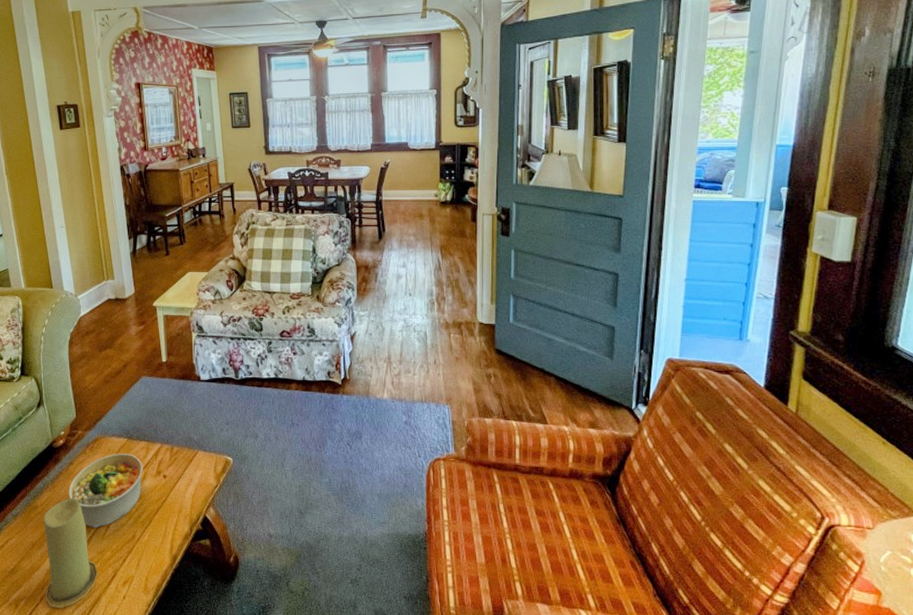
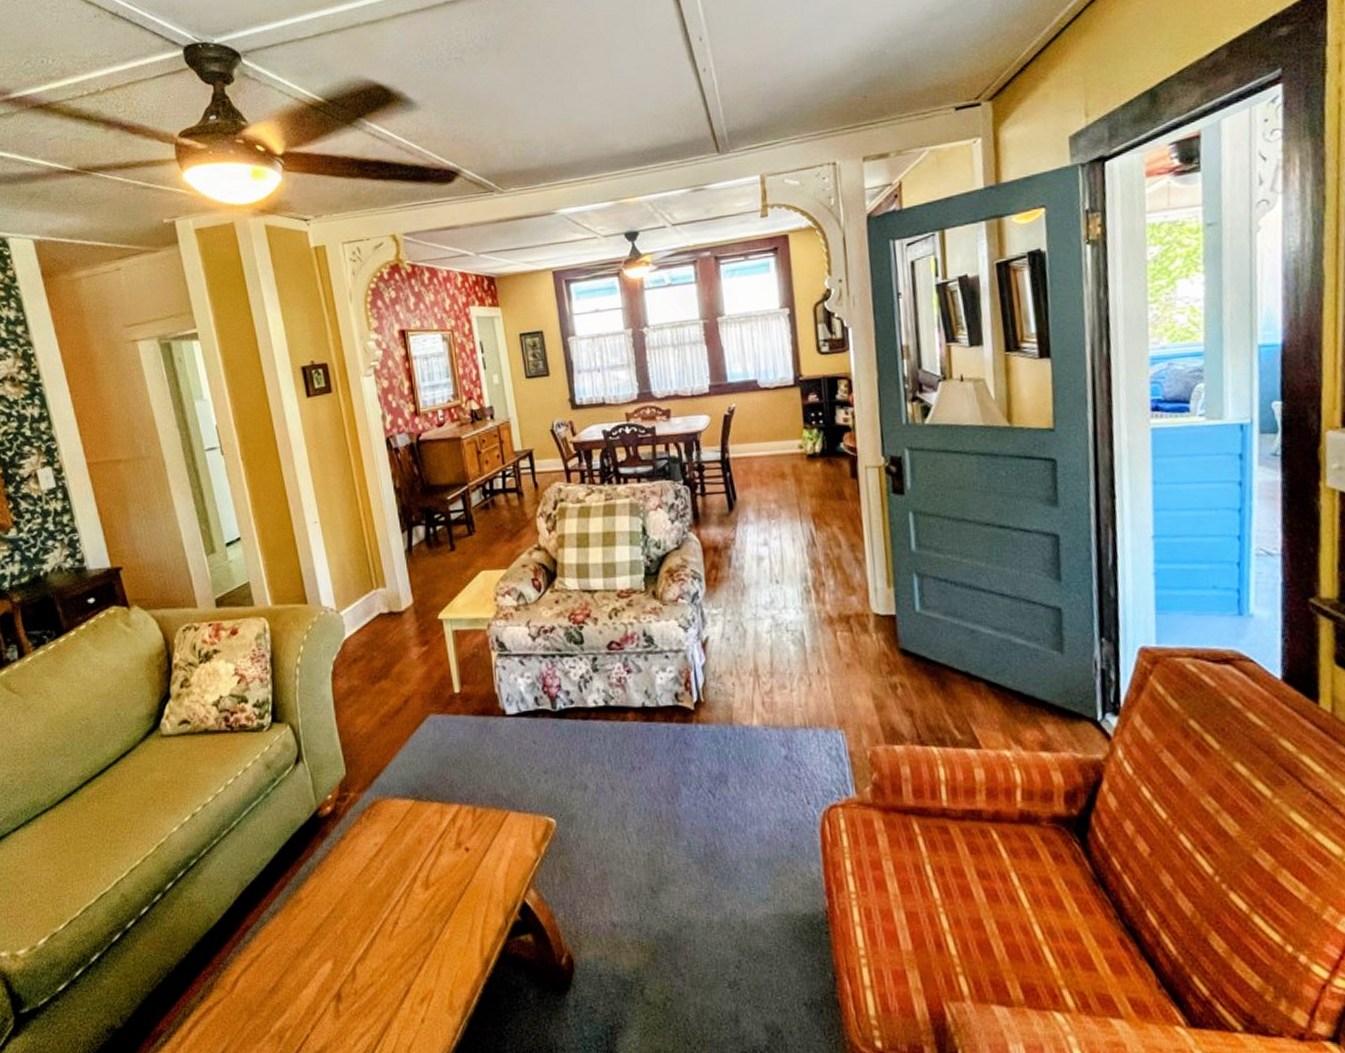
candle: present [43,497,98,609] -> none [310,884,386,1040]
bowl: present [68,453,143,528] -> none [341,820,438,925]

